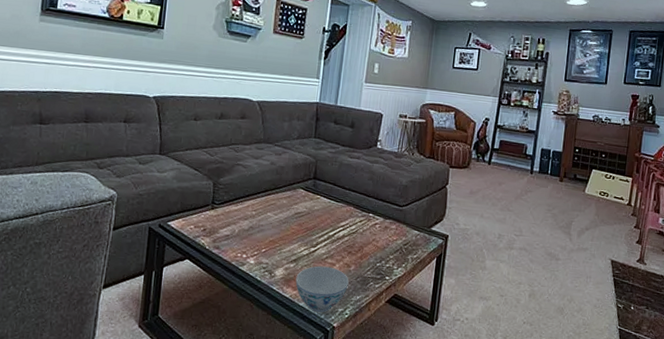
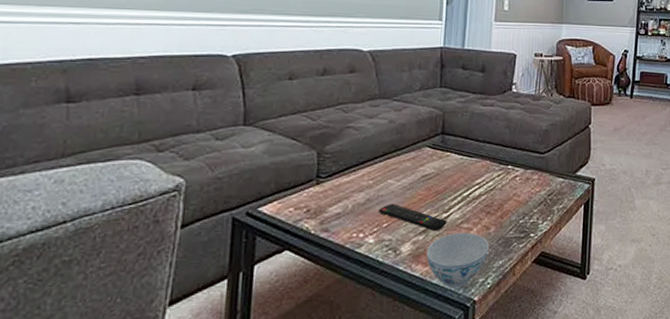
remote control: none [259,233,314,262] -> present [379,203,447,232]

